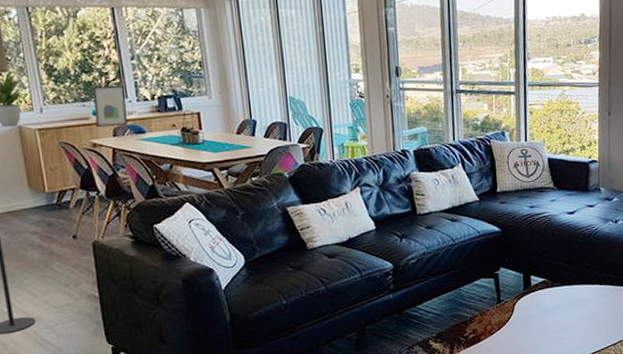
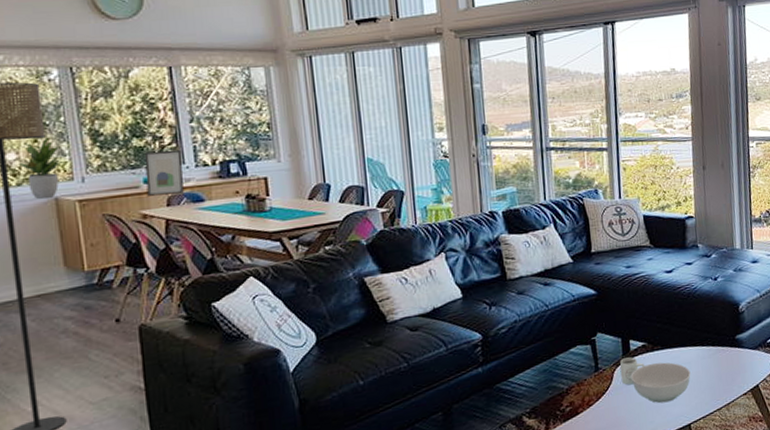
mug: none [520,291,545,318] -> present [619,357,645,385]
bowl: none [531,298,588,336] -> present [630,362,691,404]

